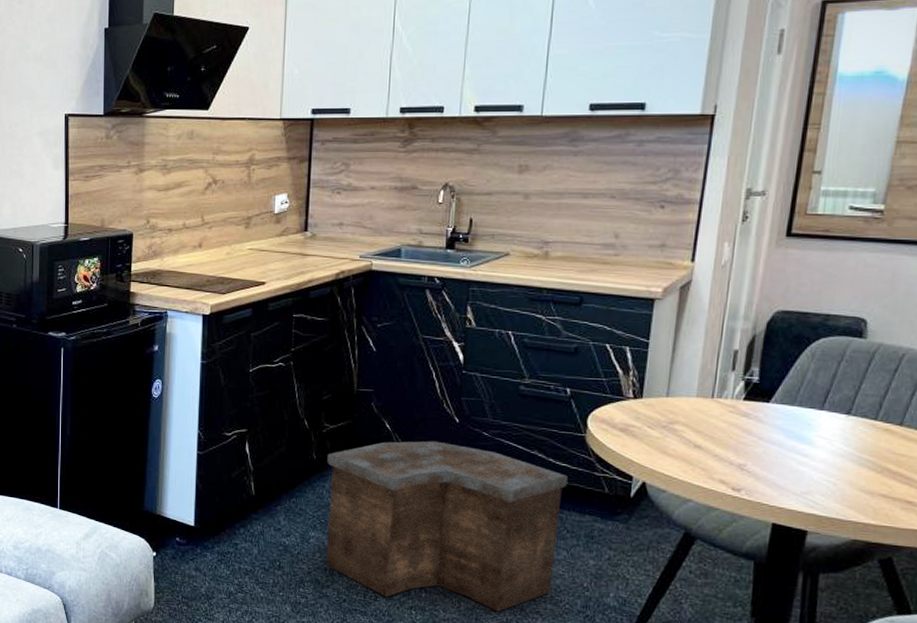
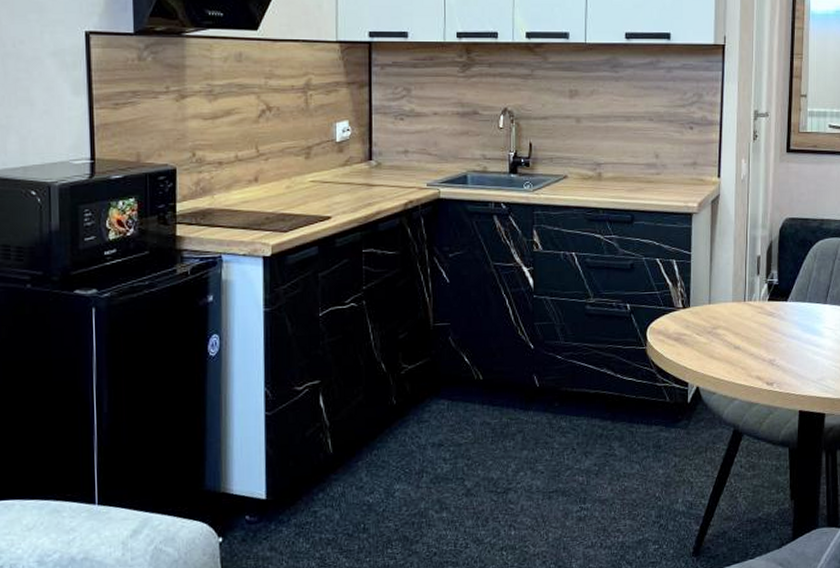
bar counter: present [326,440,568,612] -> none [407,370,634,542]

